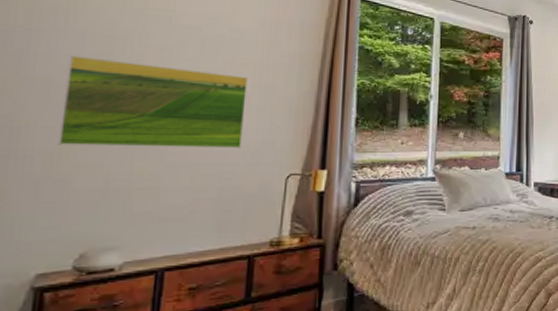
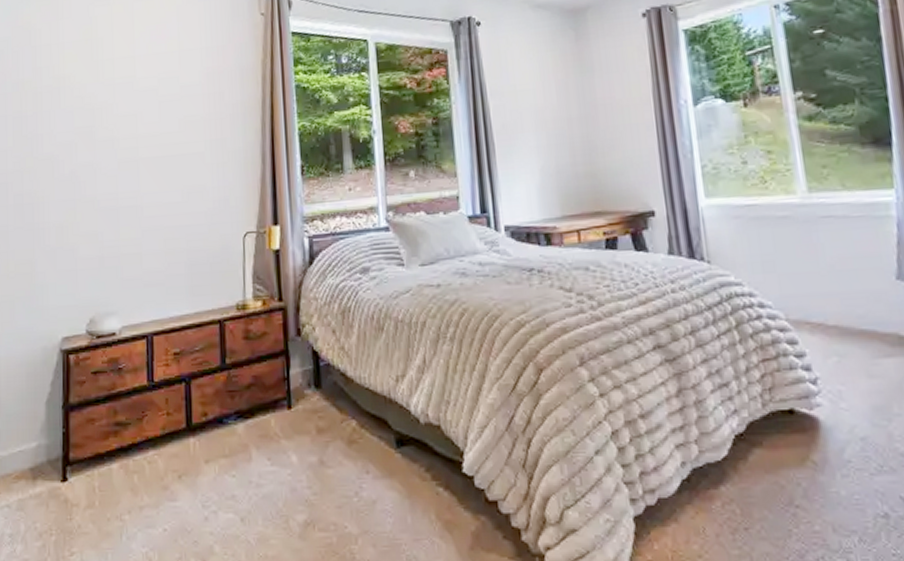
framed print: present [57,55,248,148] -> none [64,131,202,217]

